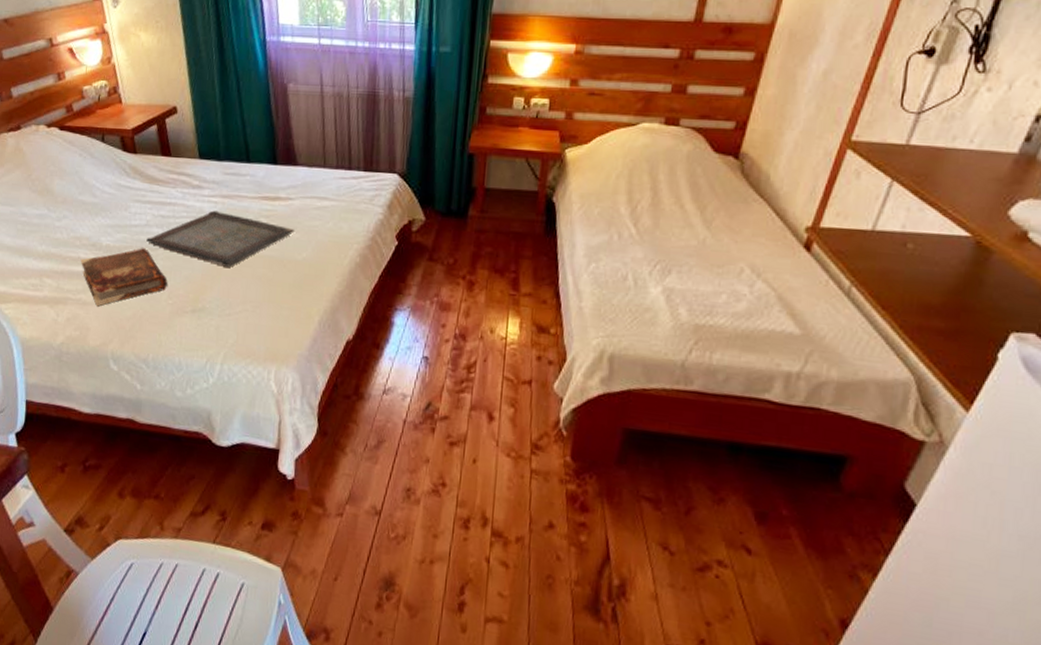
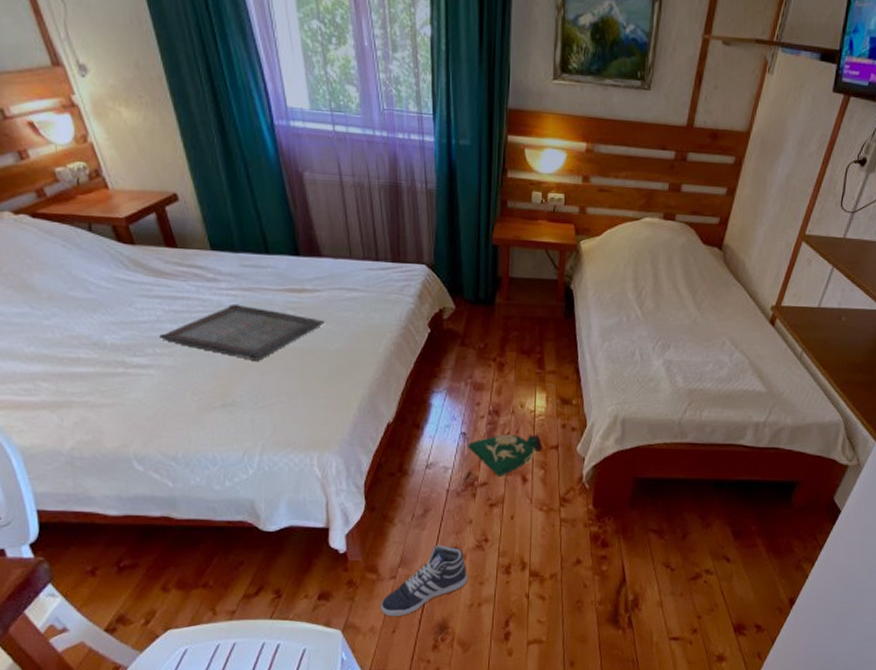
book: present [80,248,168,307] -> none [81,345,191,408]
sneaker: none [324,482,420,562] -> present [381,544,467,617]
bag: none [429,362,513,411] -> present [468,434,542,476]

